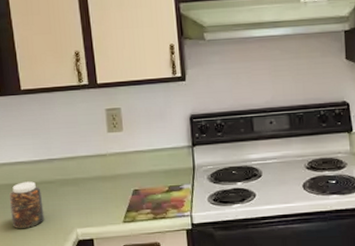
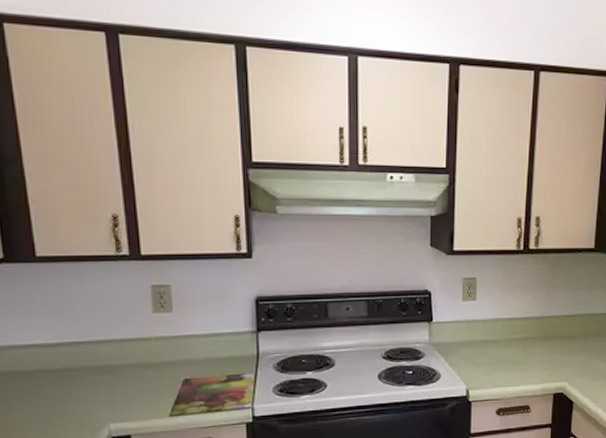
jar: present [8,181,44,229] -> none [16,368,66,426]

